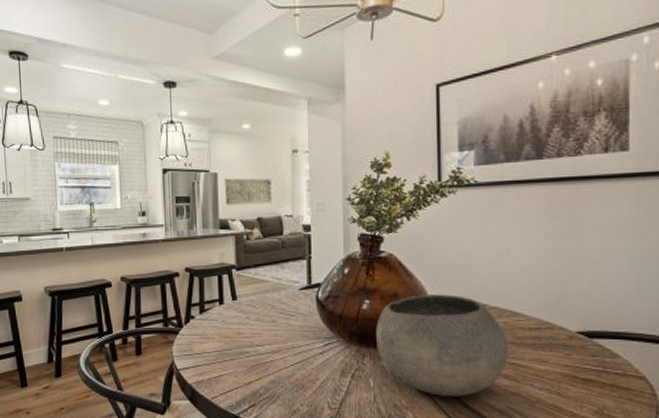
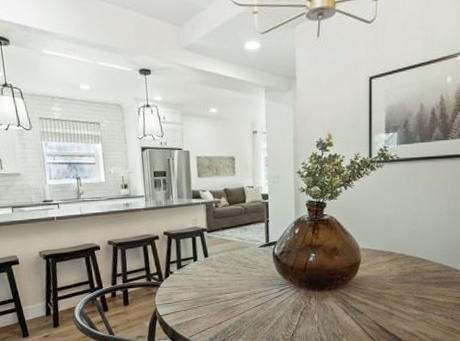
bowl: present [376,294,508,398] -> none [320,247,417,326]

